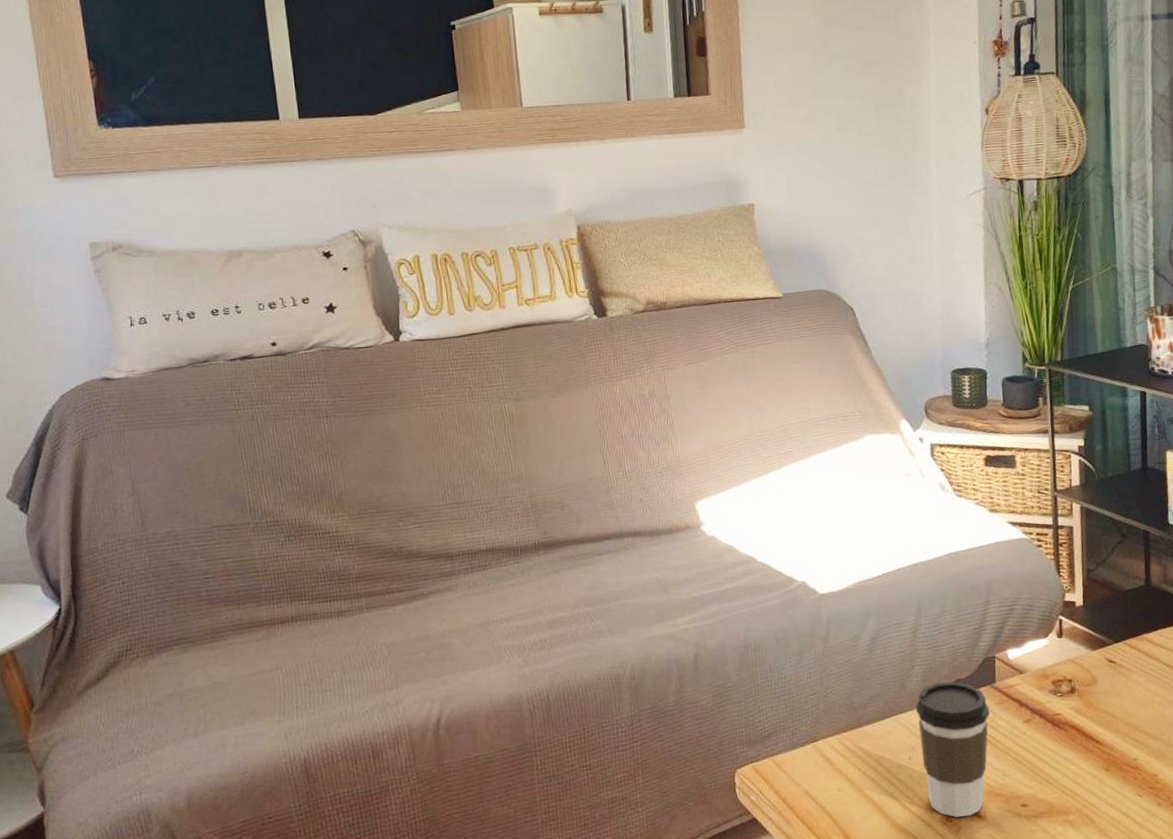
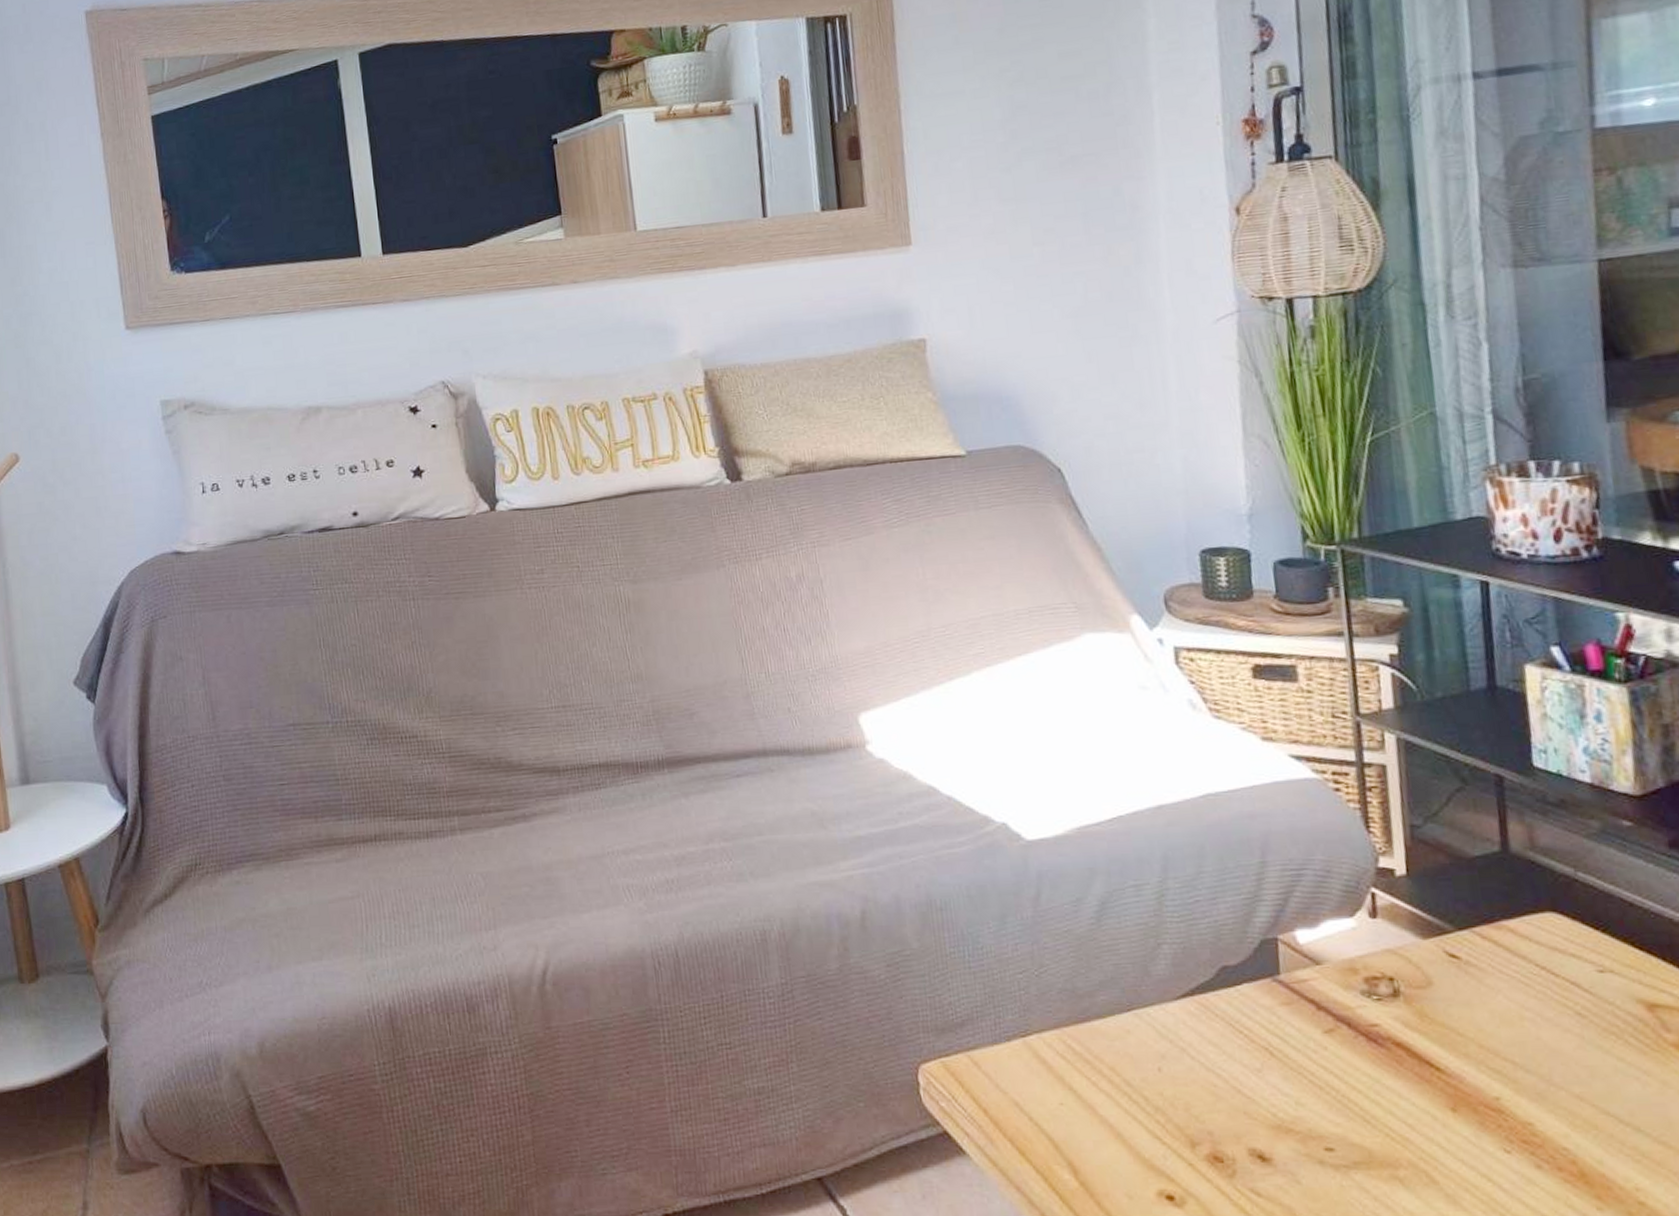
coffee cup: present [915,681,990,817] -> none [1165,968,1274,1157]

